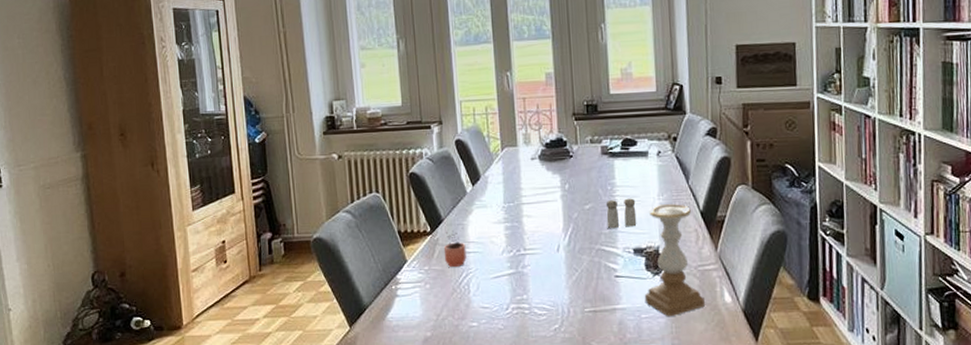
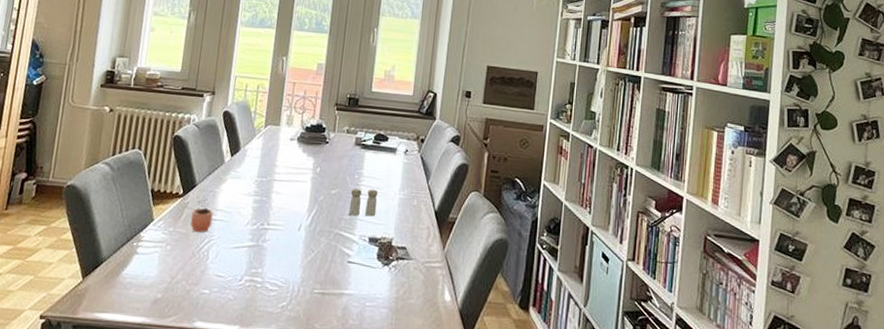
candle holder: present [644,204,705,317] -> none [371,199,427,309]

